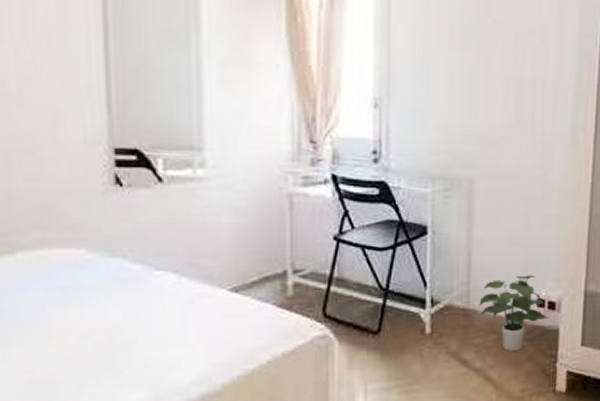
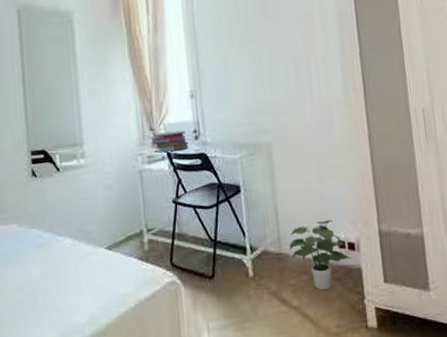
books: none [309,147,363,175] -> present [150,130,188,153]

